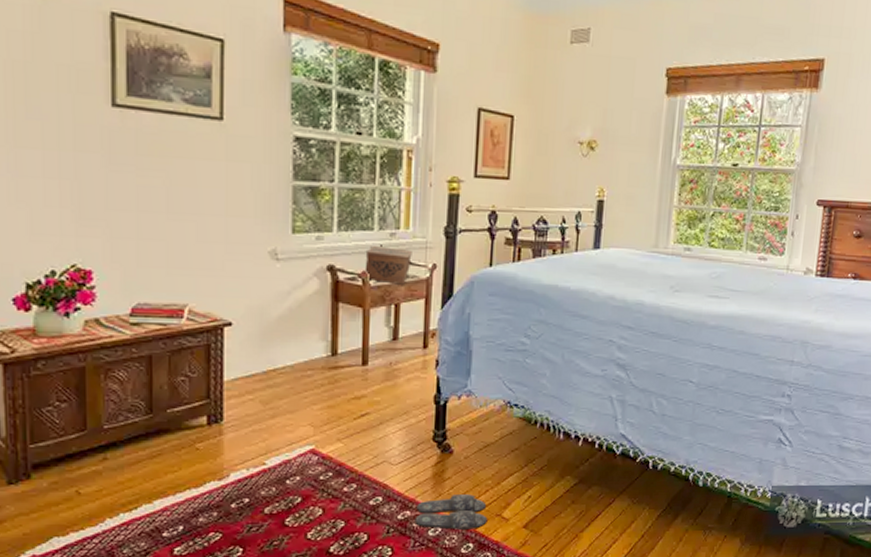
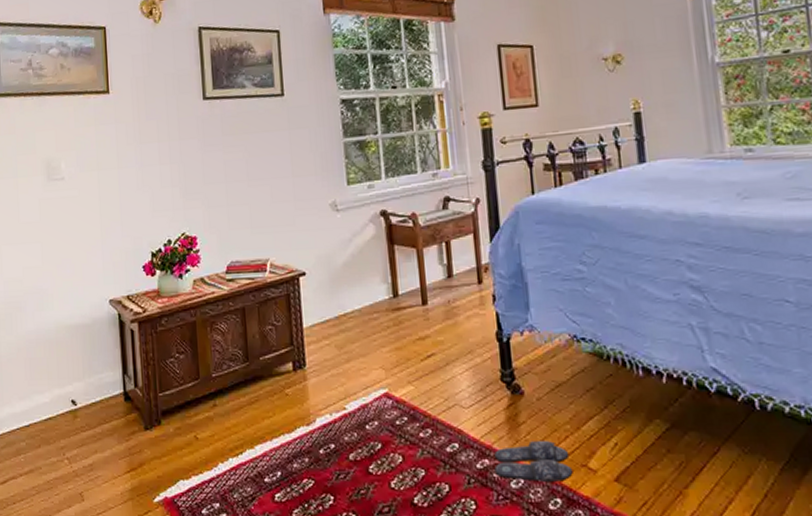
decorative box: present [364,246,412,285] -> none [413,187,455,222]

